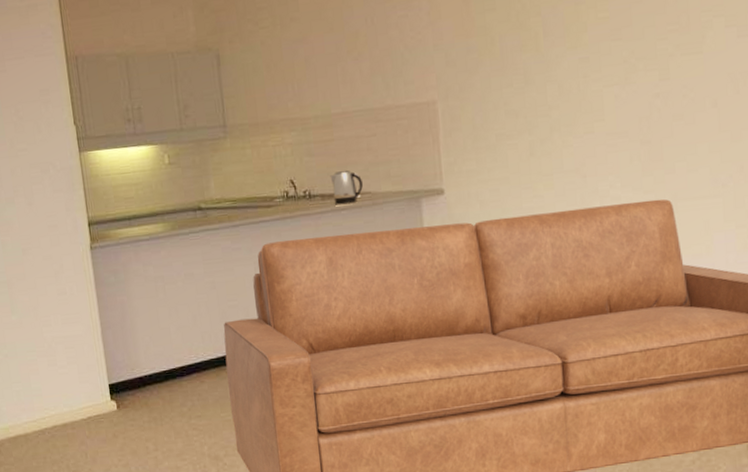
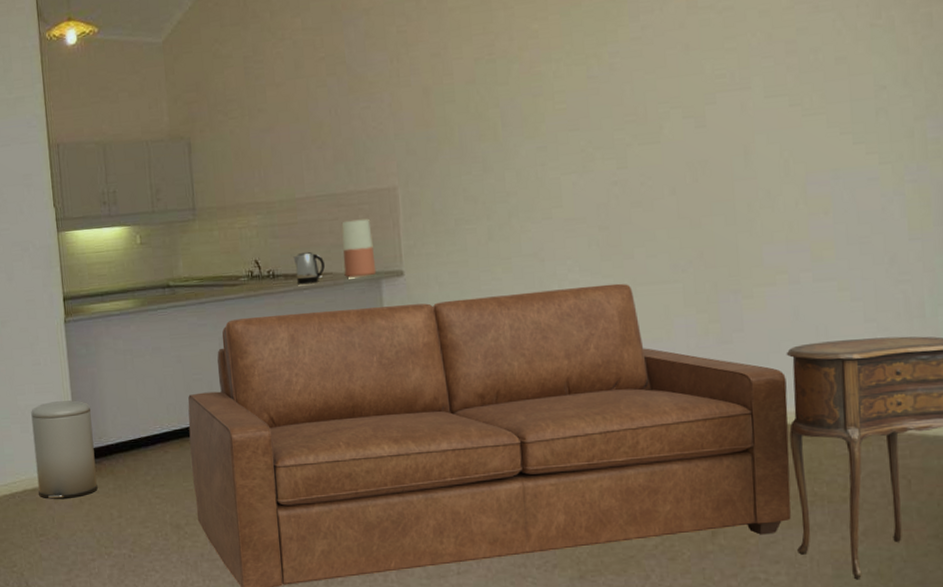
pedal bin: none [58,330,132,434] -> present [31,400,98,499]
vase: none [379,135,416,198] -> present [341,219,377,278]

